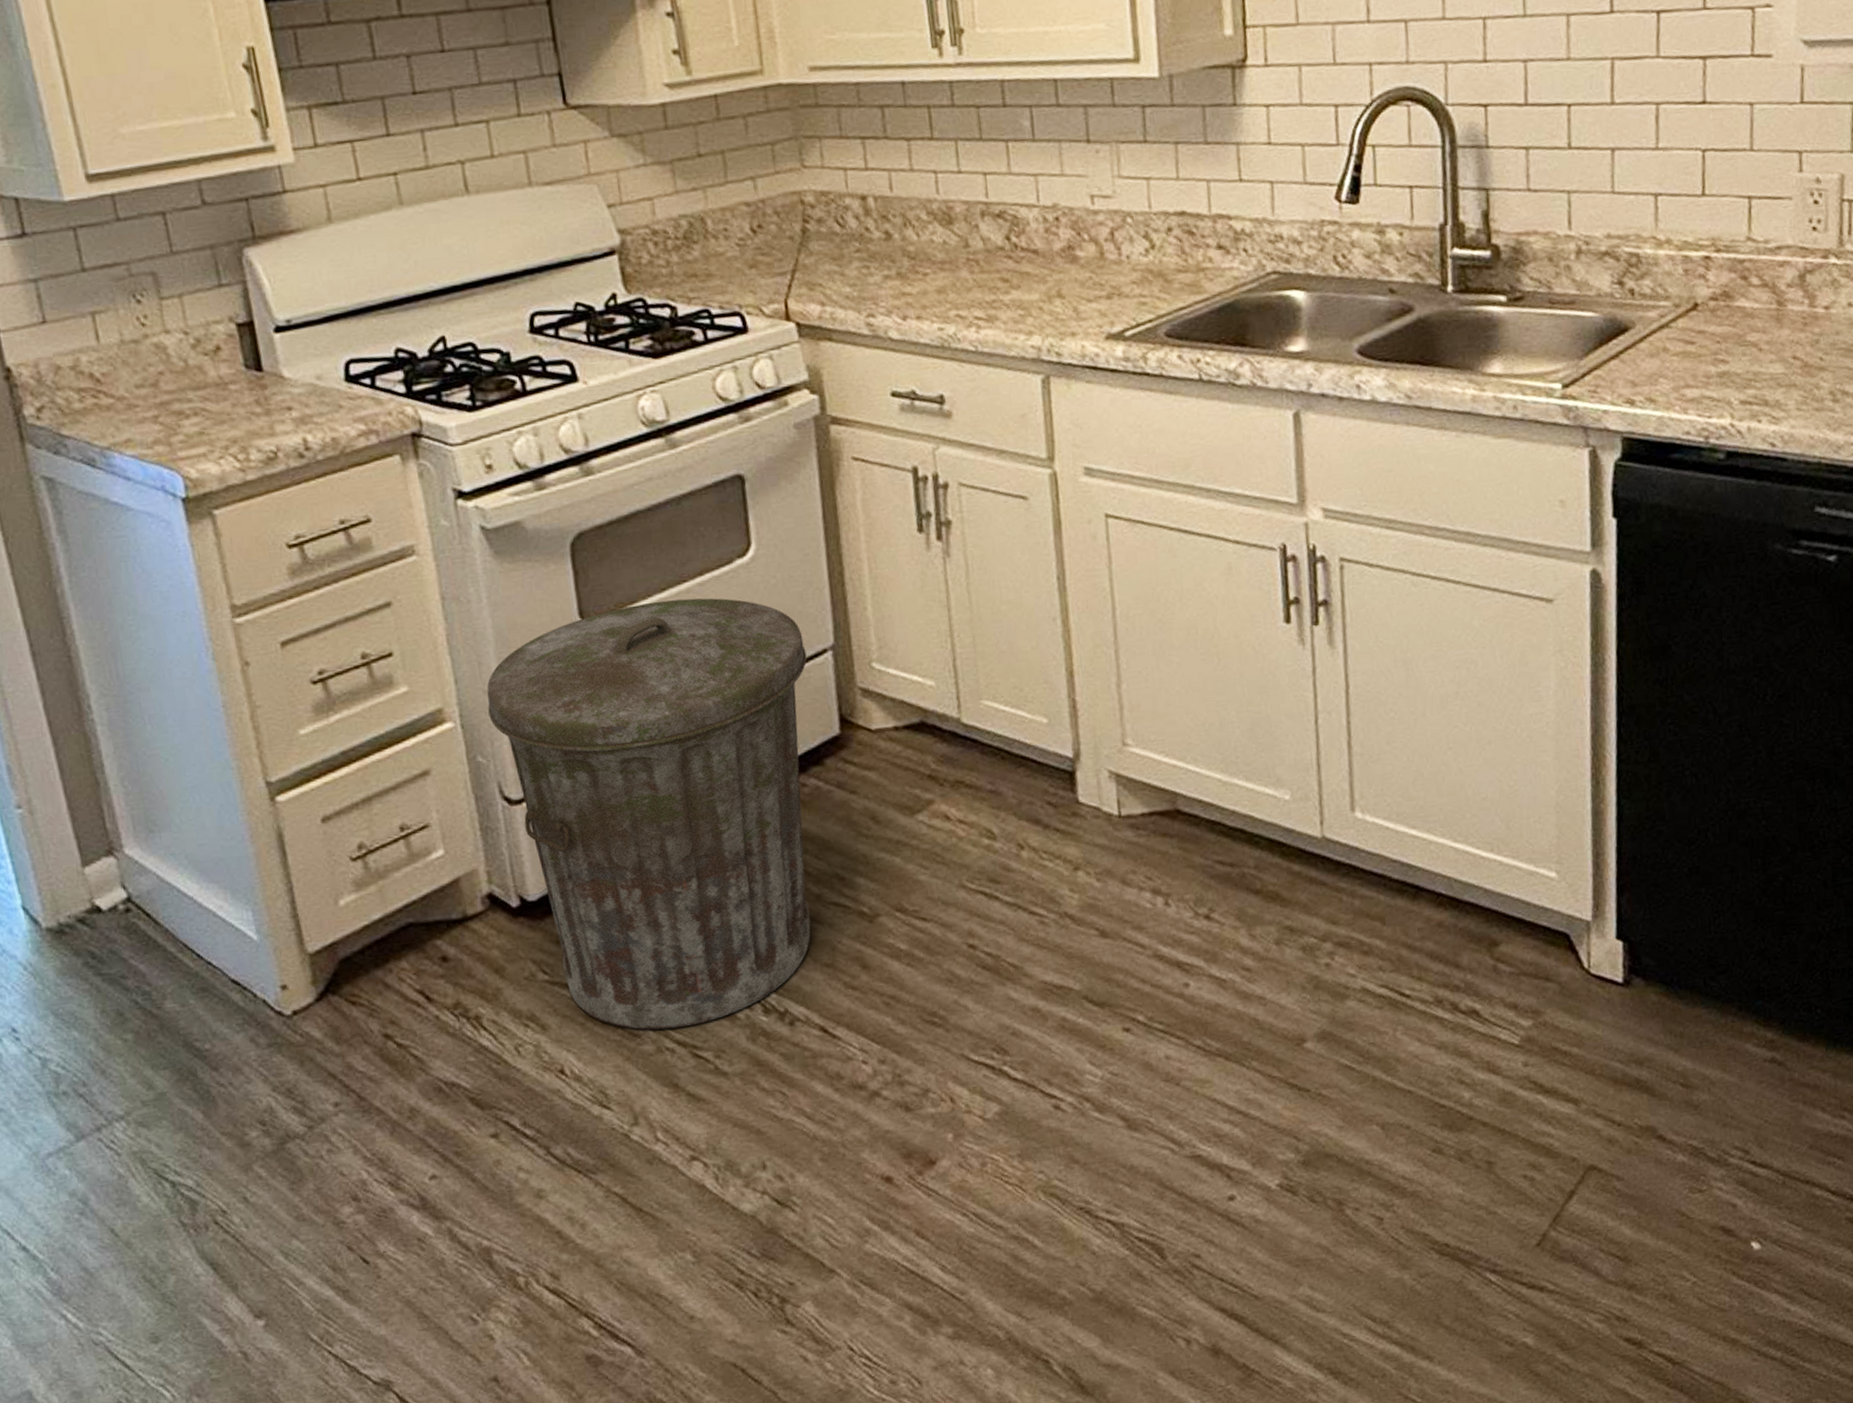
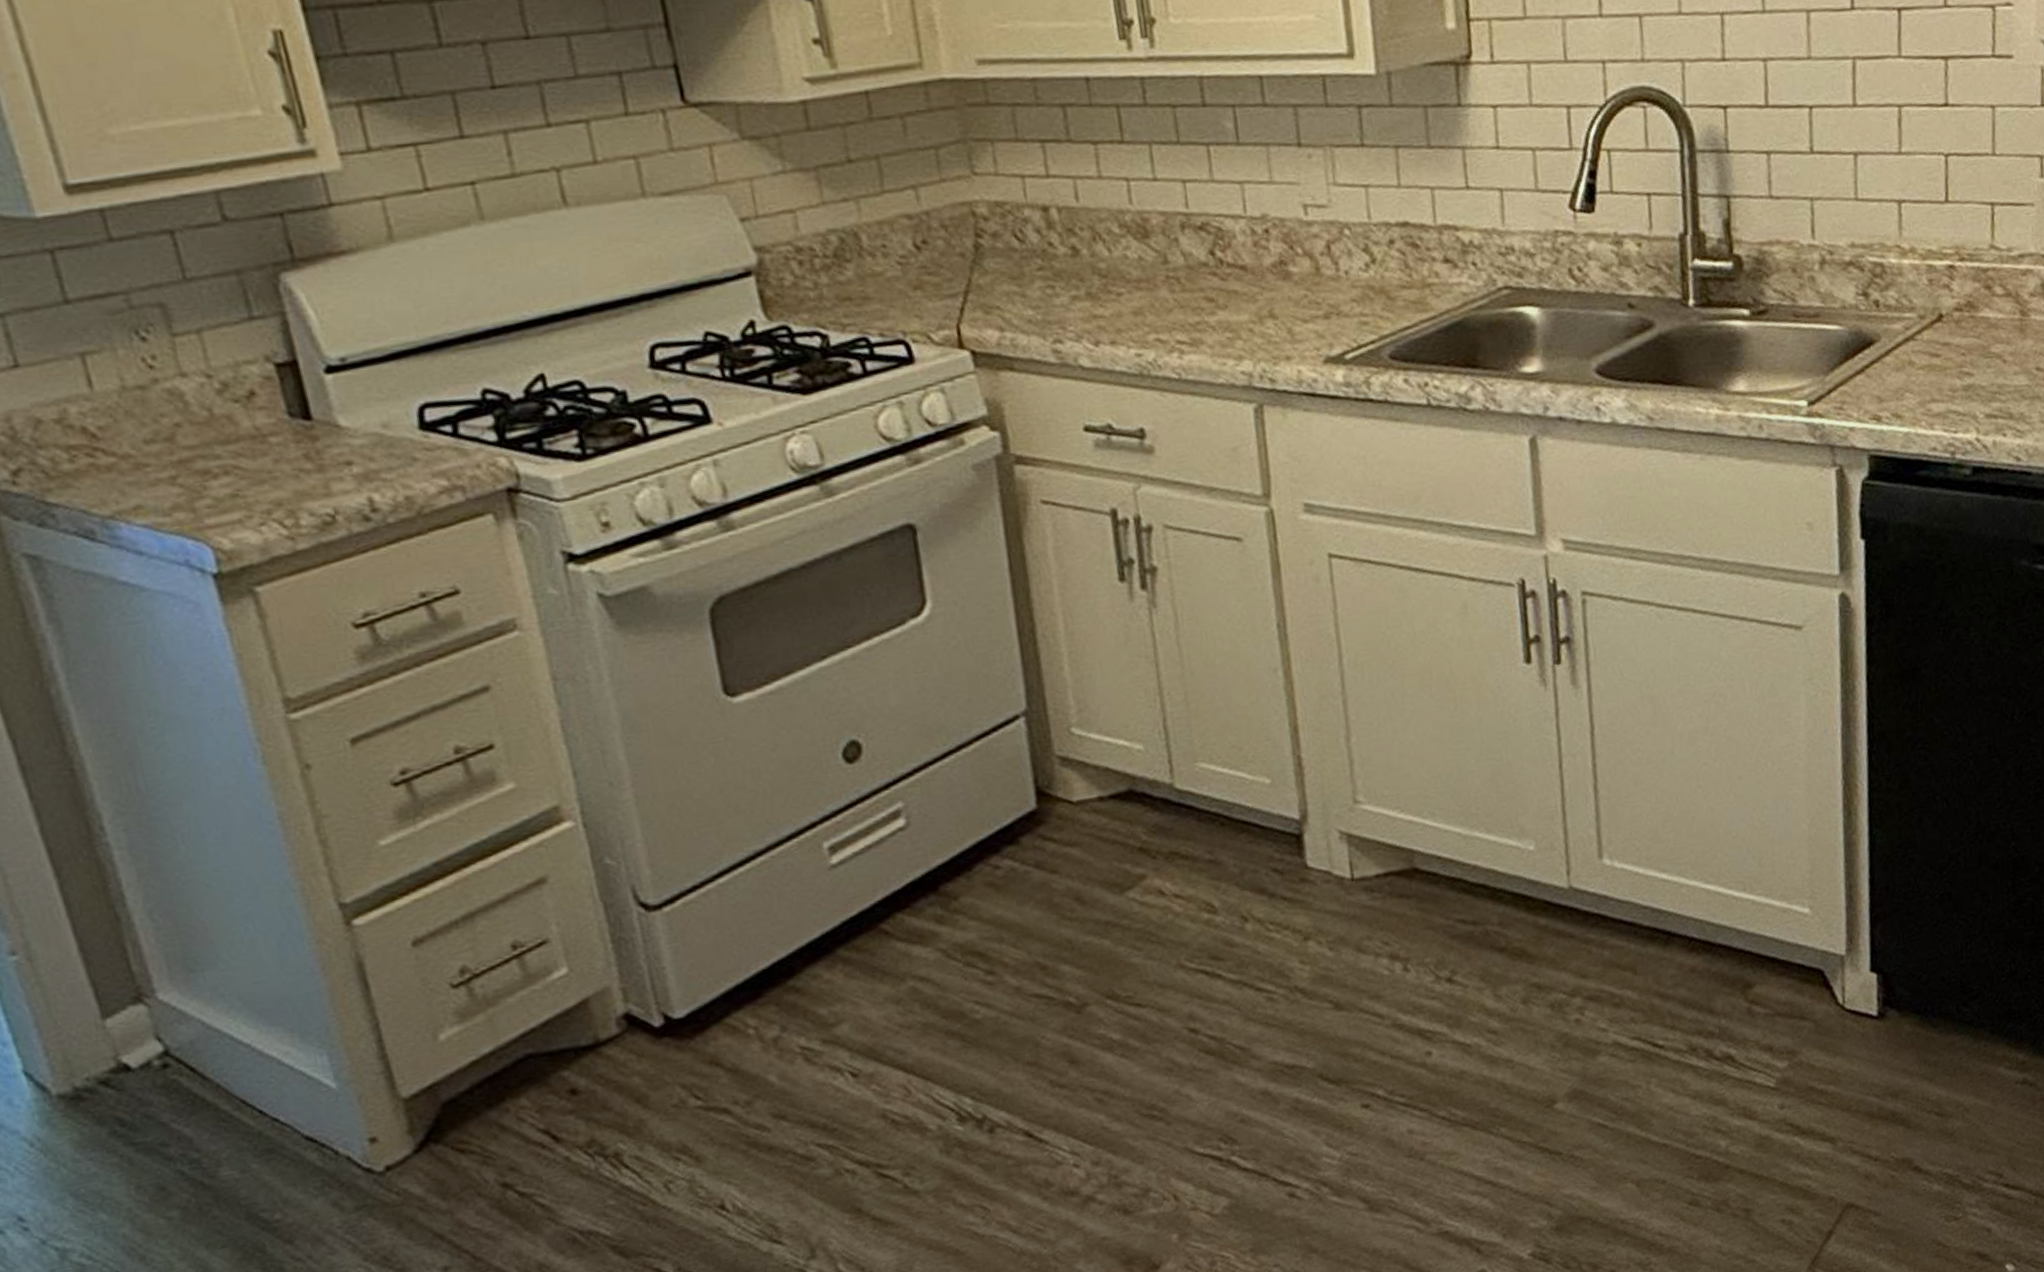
trash can: present [486,598,811,1030] -> none [613,664,1010,1152]

